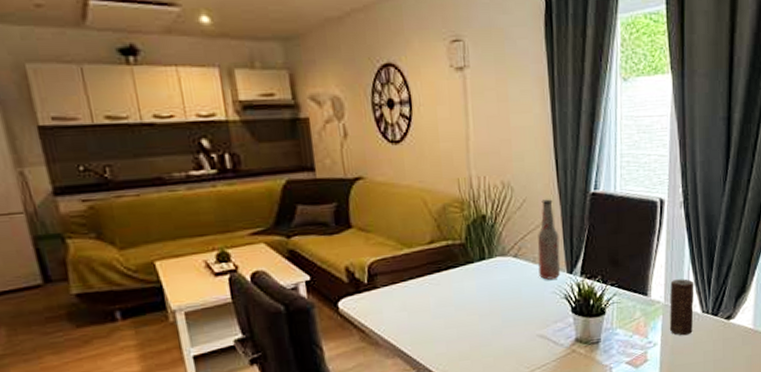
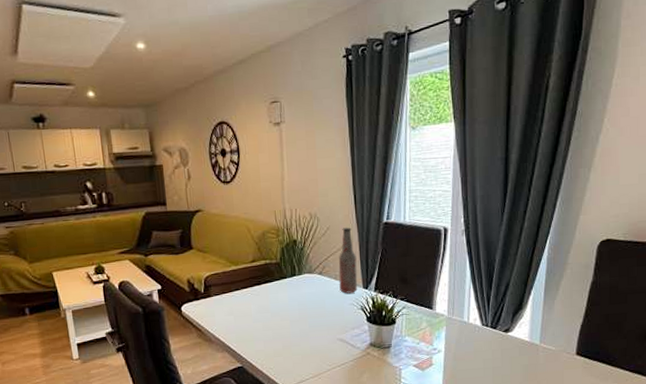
candle: present [669,278,695,336] -> none [452,296,475,345]

